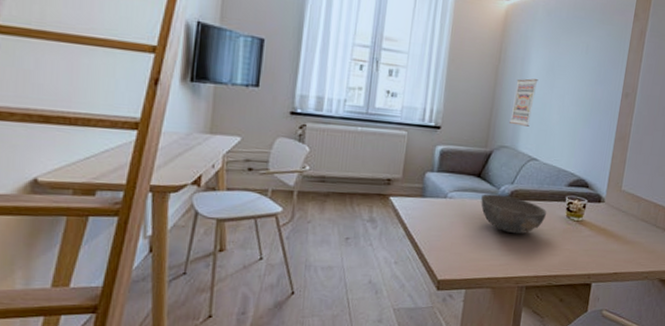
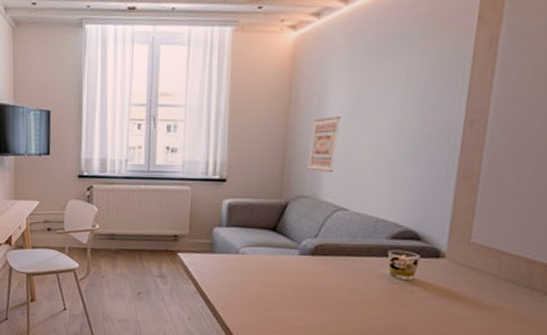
bowl: present [480,194,547,234] -> none [278,249,364,294]

